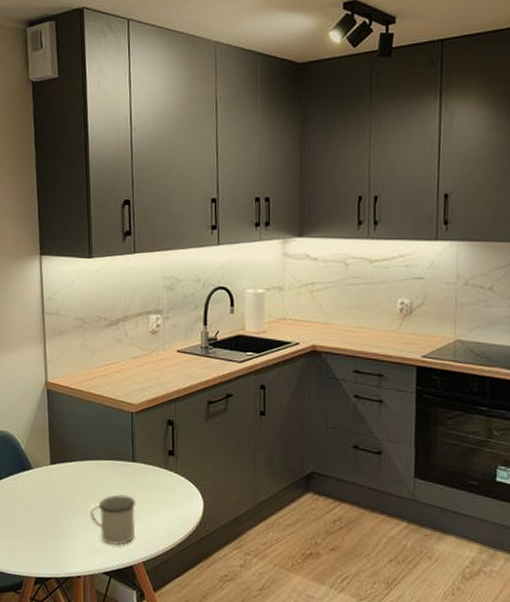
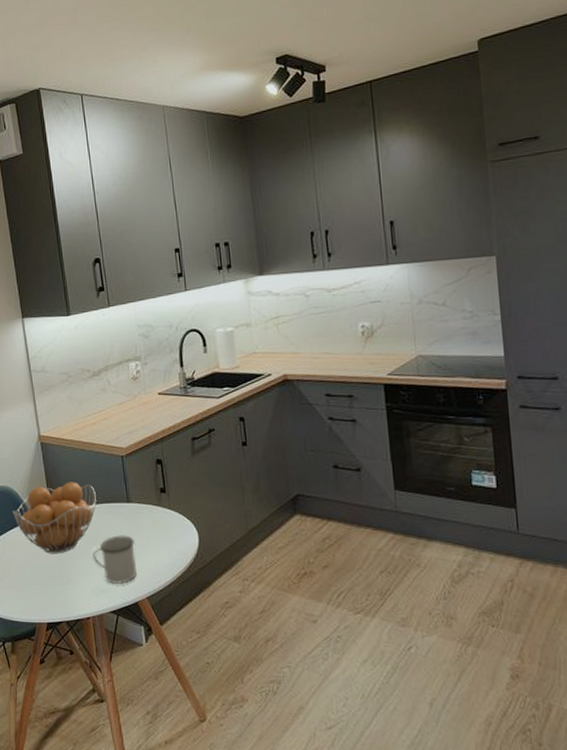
fruit basket: none [10,434,100,508] -> present [13,482,96,554]

